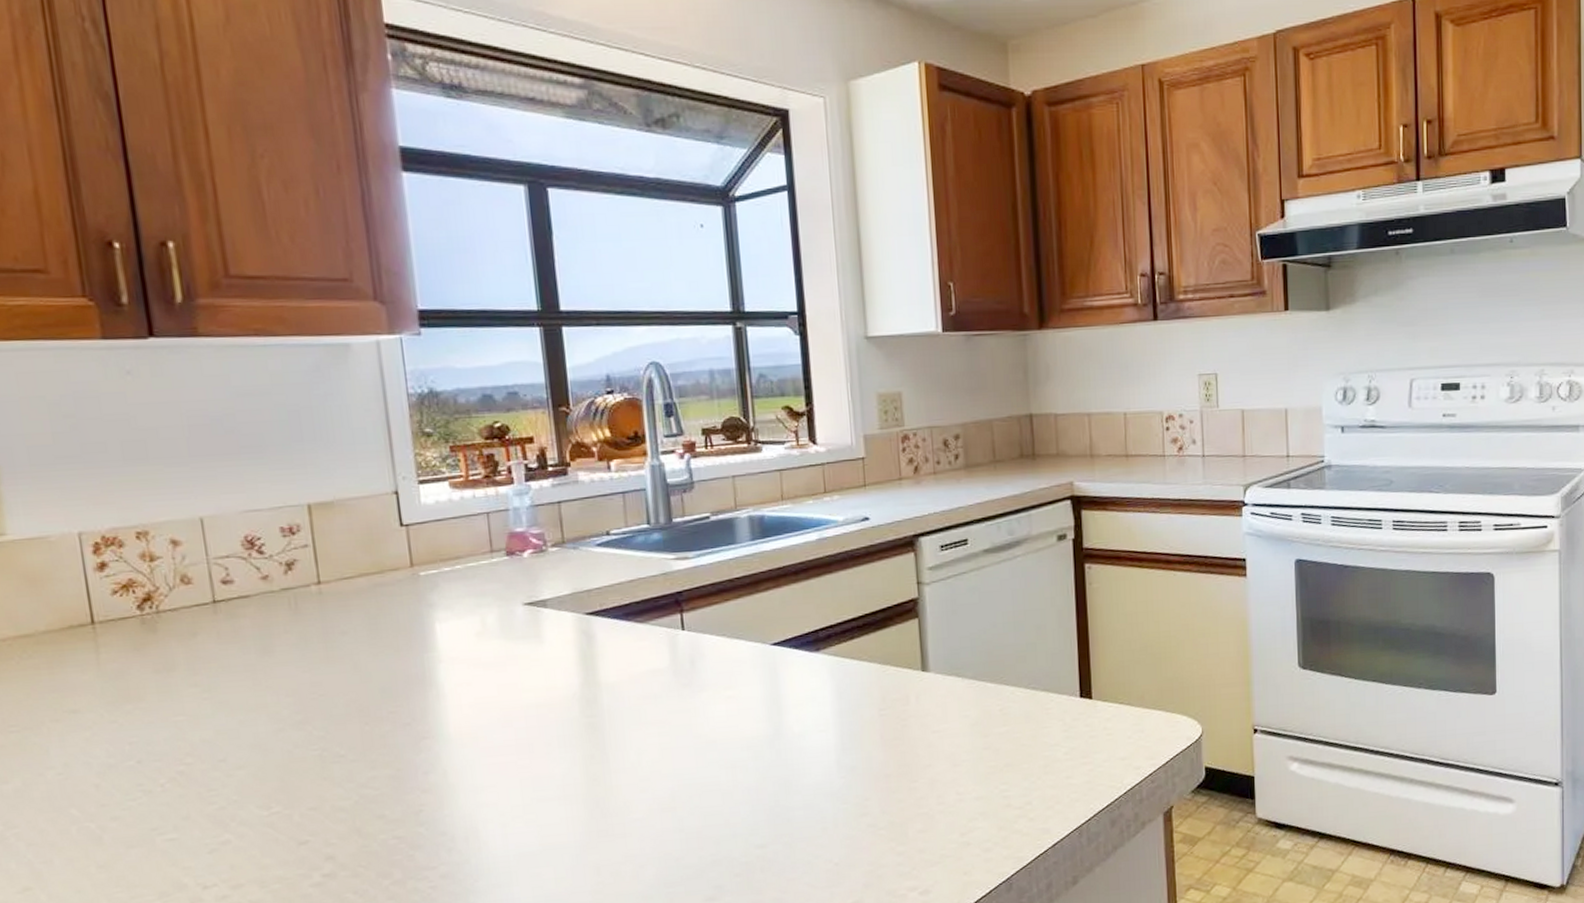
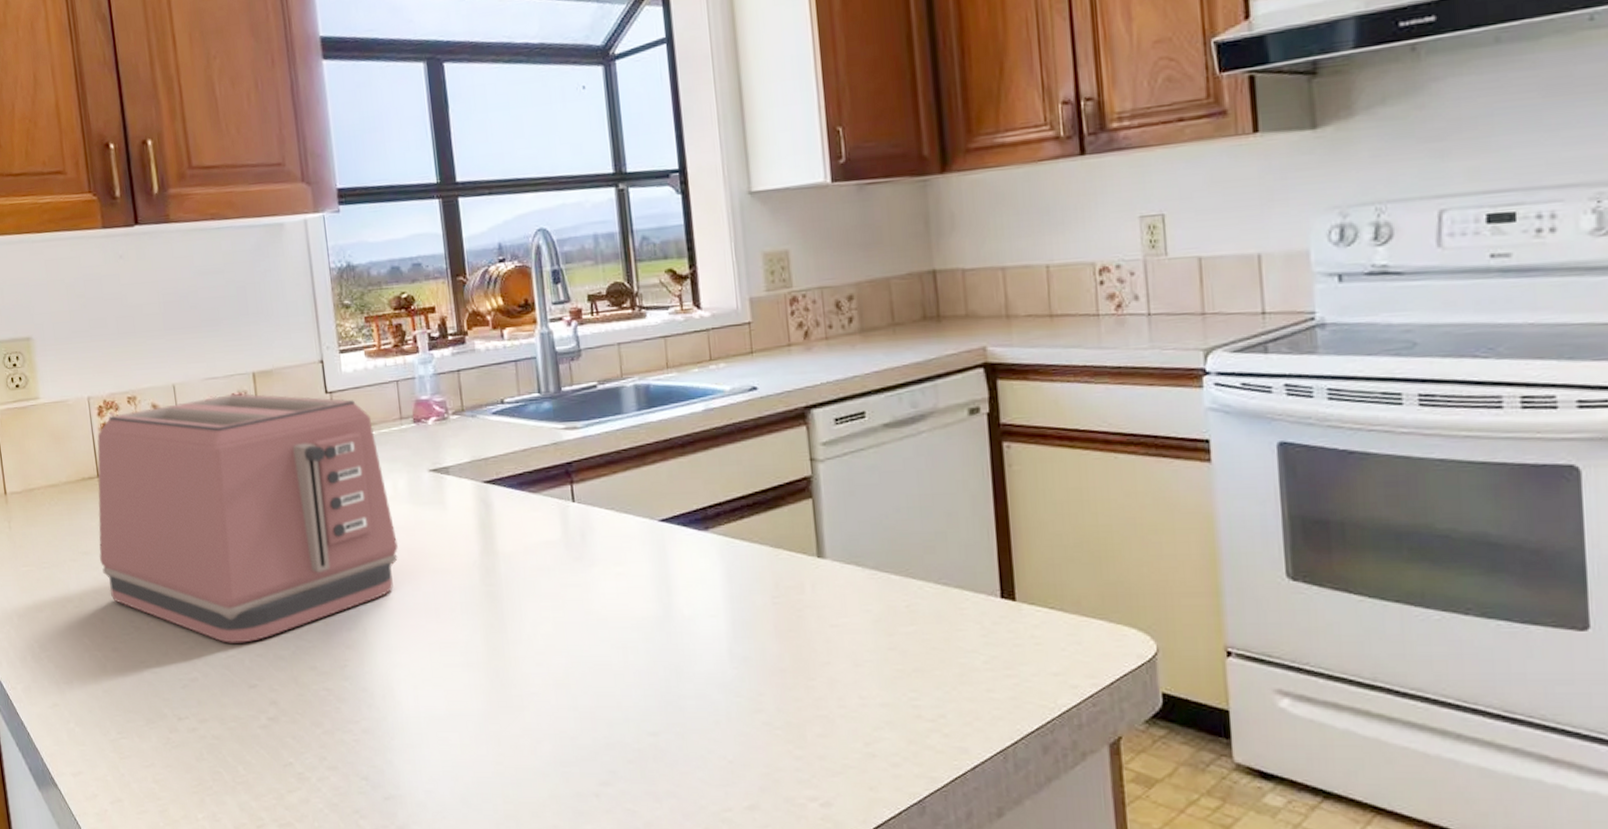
toaster: none [91,527,486,799] -> present [97,394,398,643]

